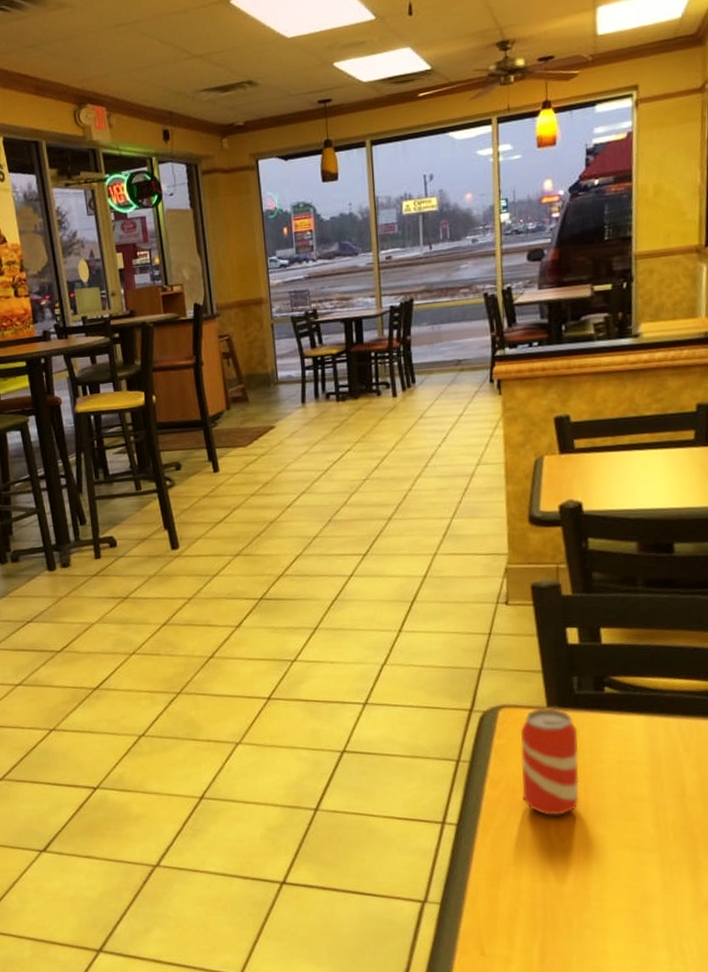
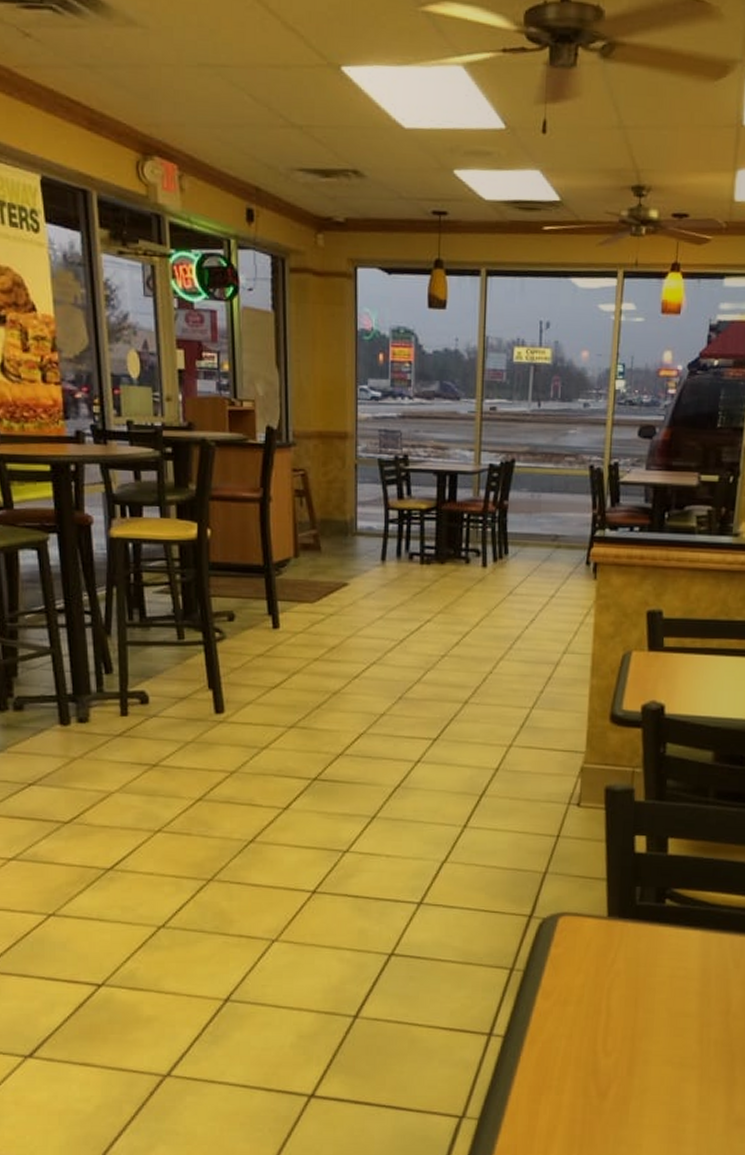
beverage can: present [520,707,580,817] -> none [573,917,635,1031]

